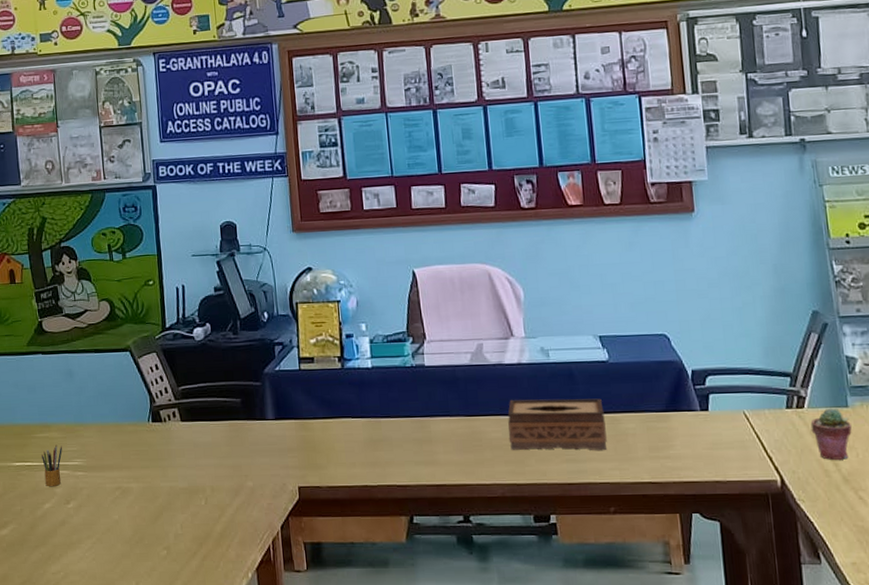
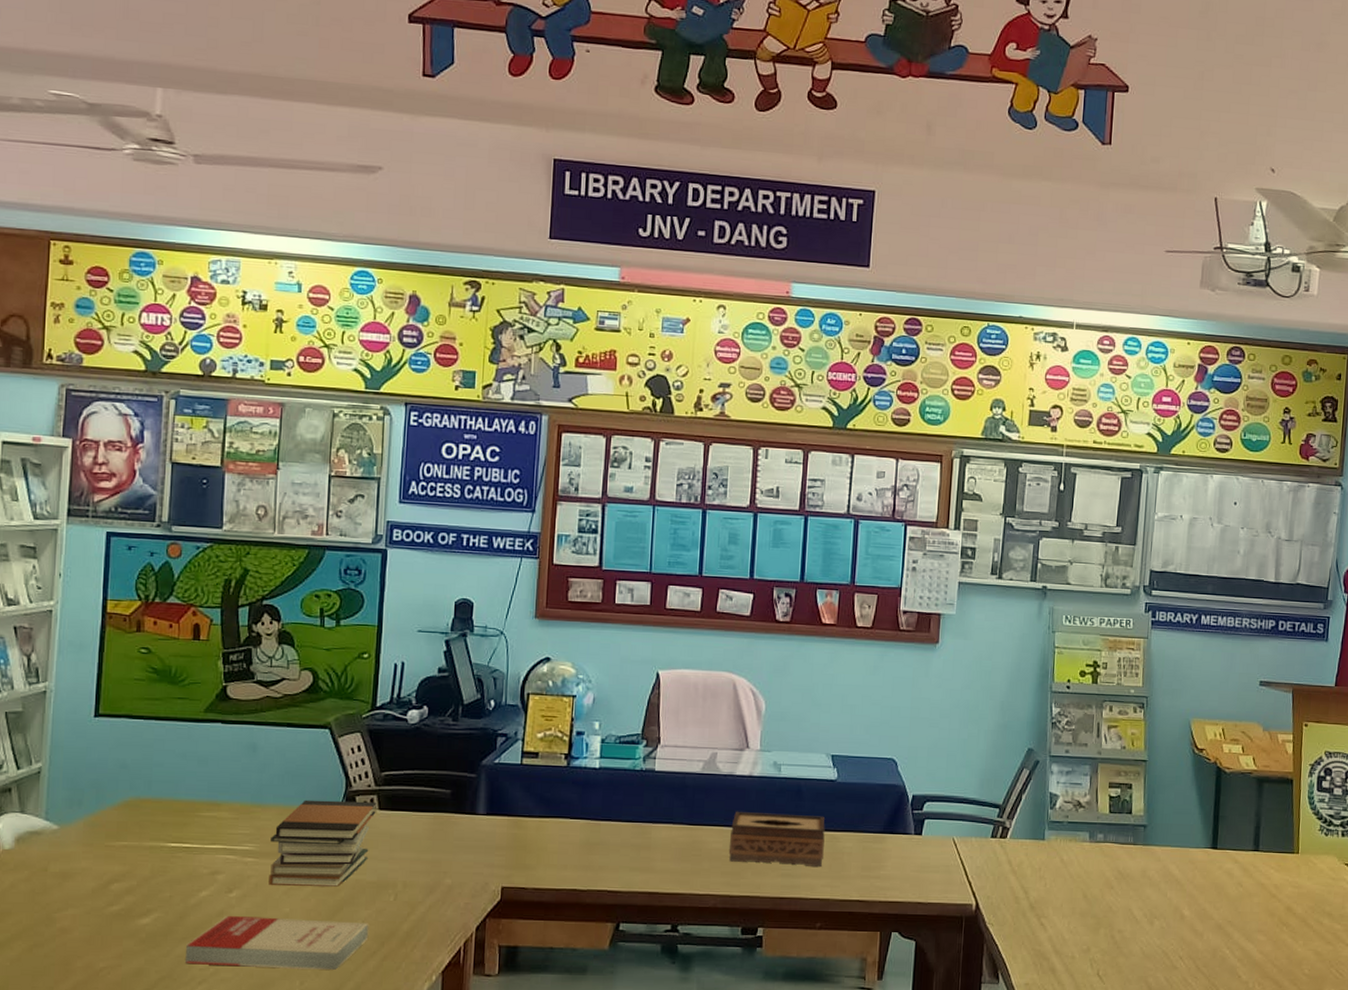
book: none [39,524,188,571] -> present [186,915,369,970]
pencil box: present [42,444,63,487] -> none [205,825,233,873]
book stack: none [94,414,179,495] -> present [269,800,377,887]
potted succulent: present [810,408,852,460] -> none [1009,840,1045,888]

